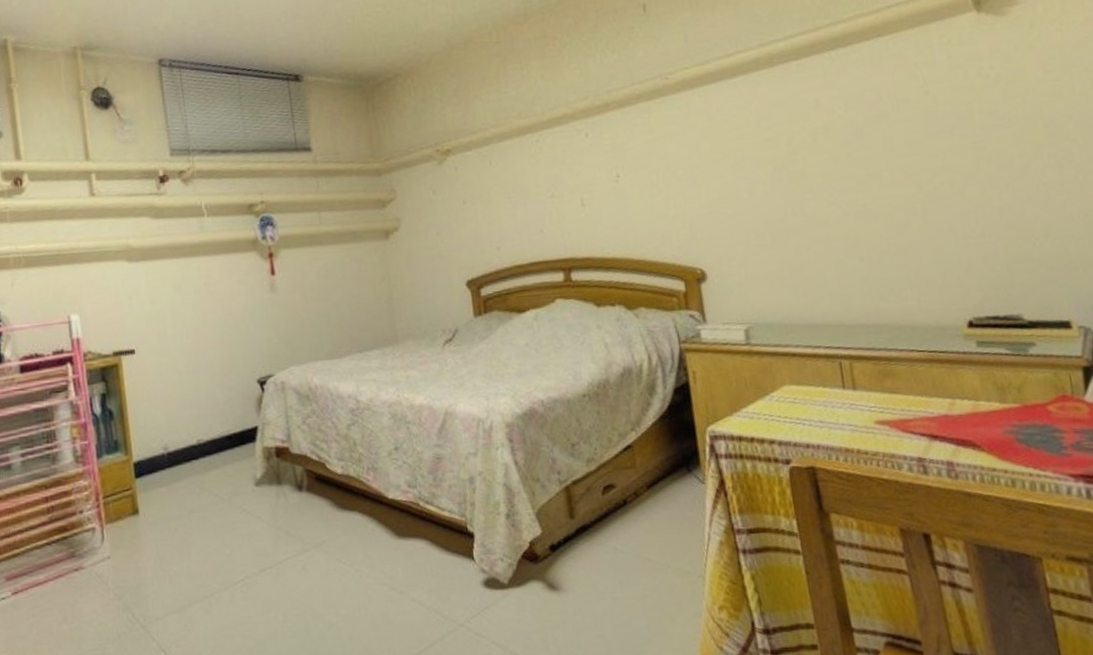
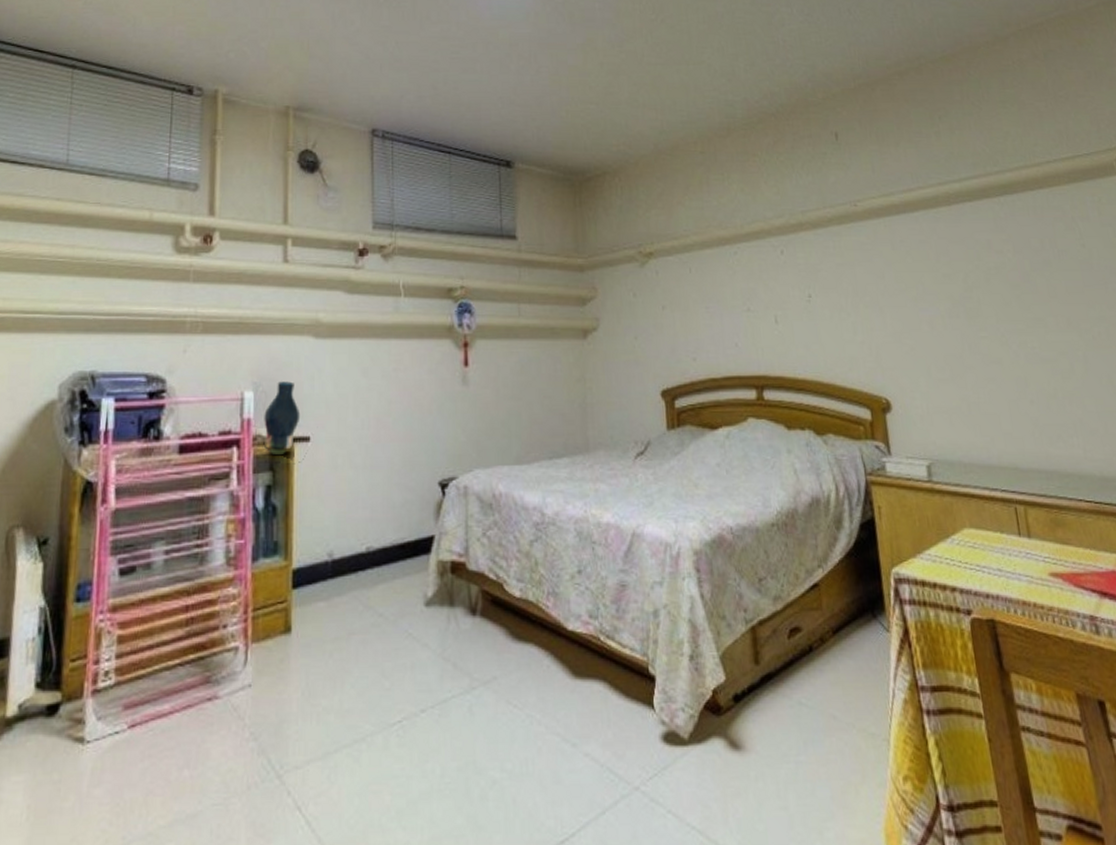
vase: none [90,303,124,368] -> present [264,381,301,454]

